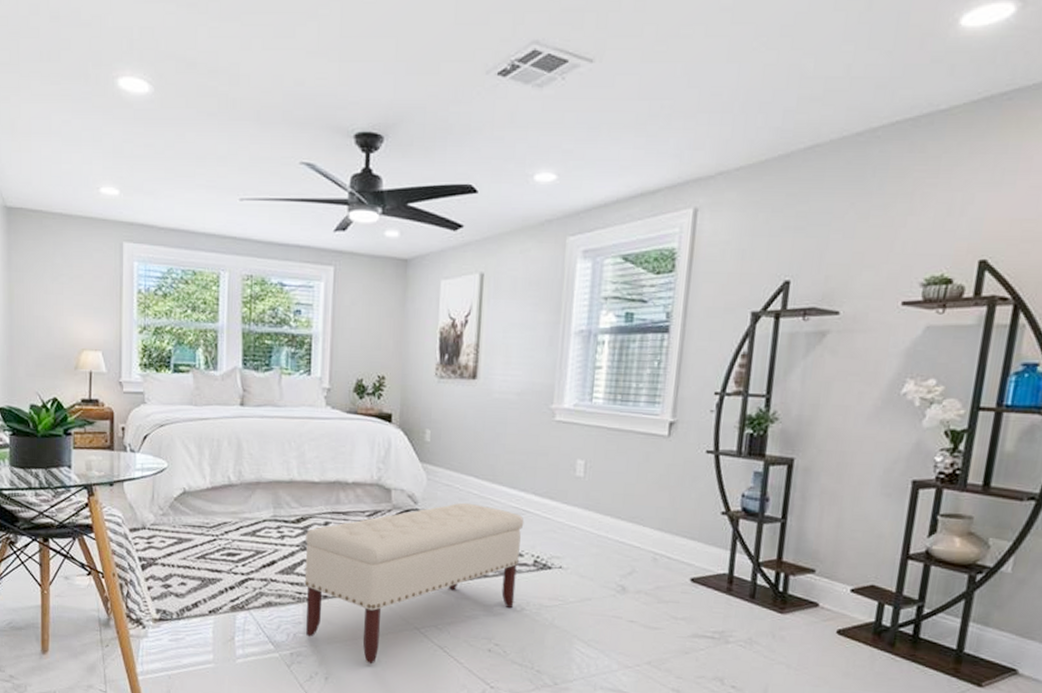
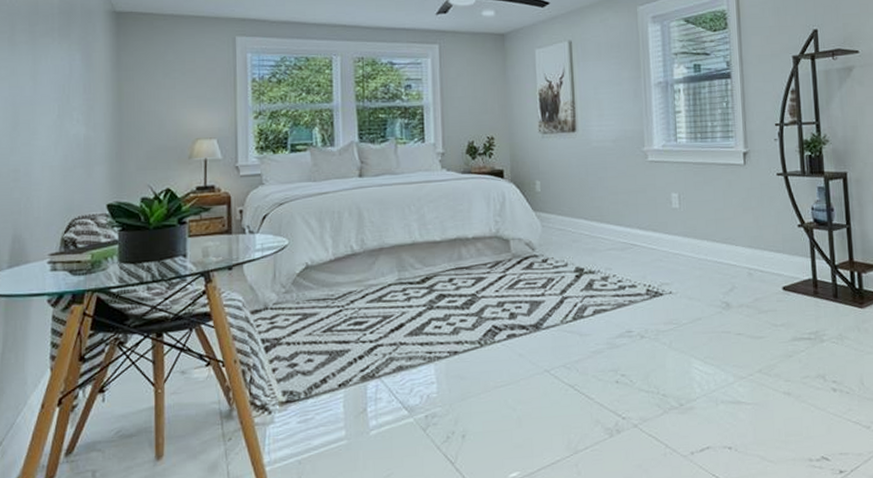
bench: present [304,502,524,664] -> none [432,243,634,414]

